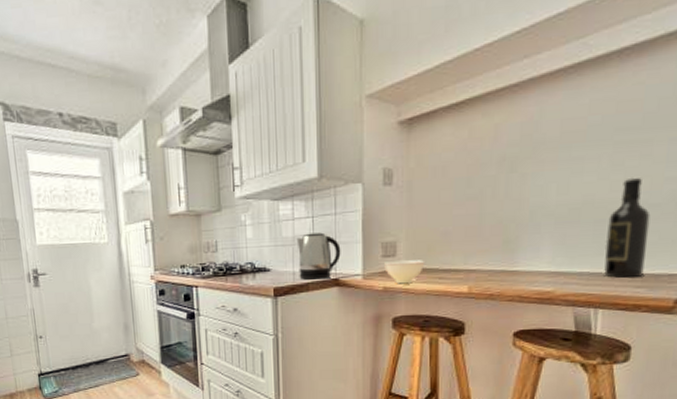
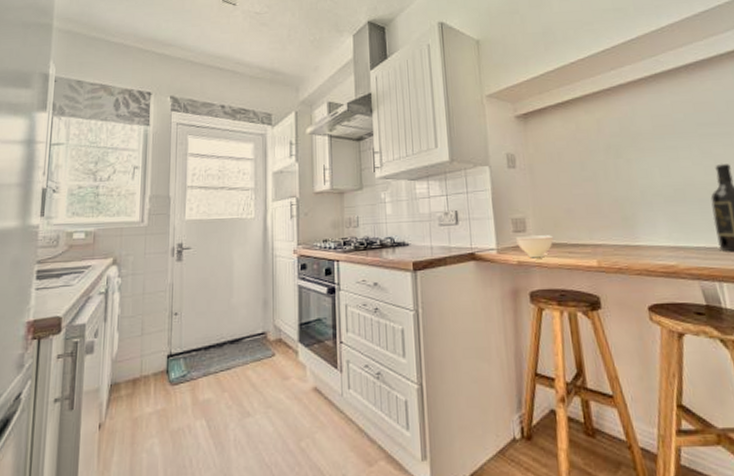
kettle: present [296,232,341,280] -> none [433,209,475,254]

